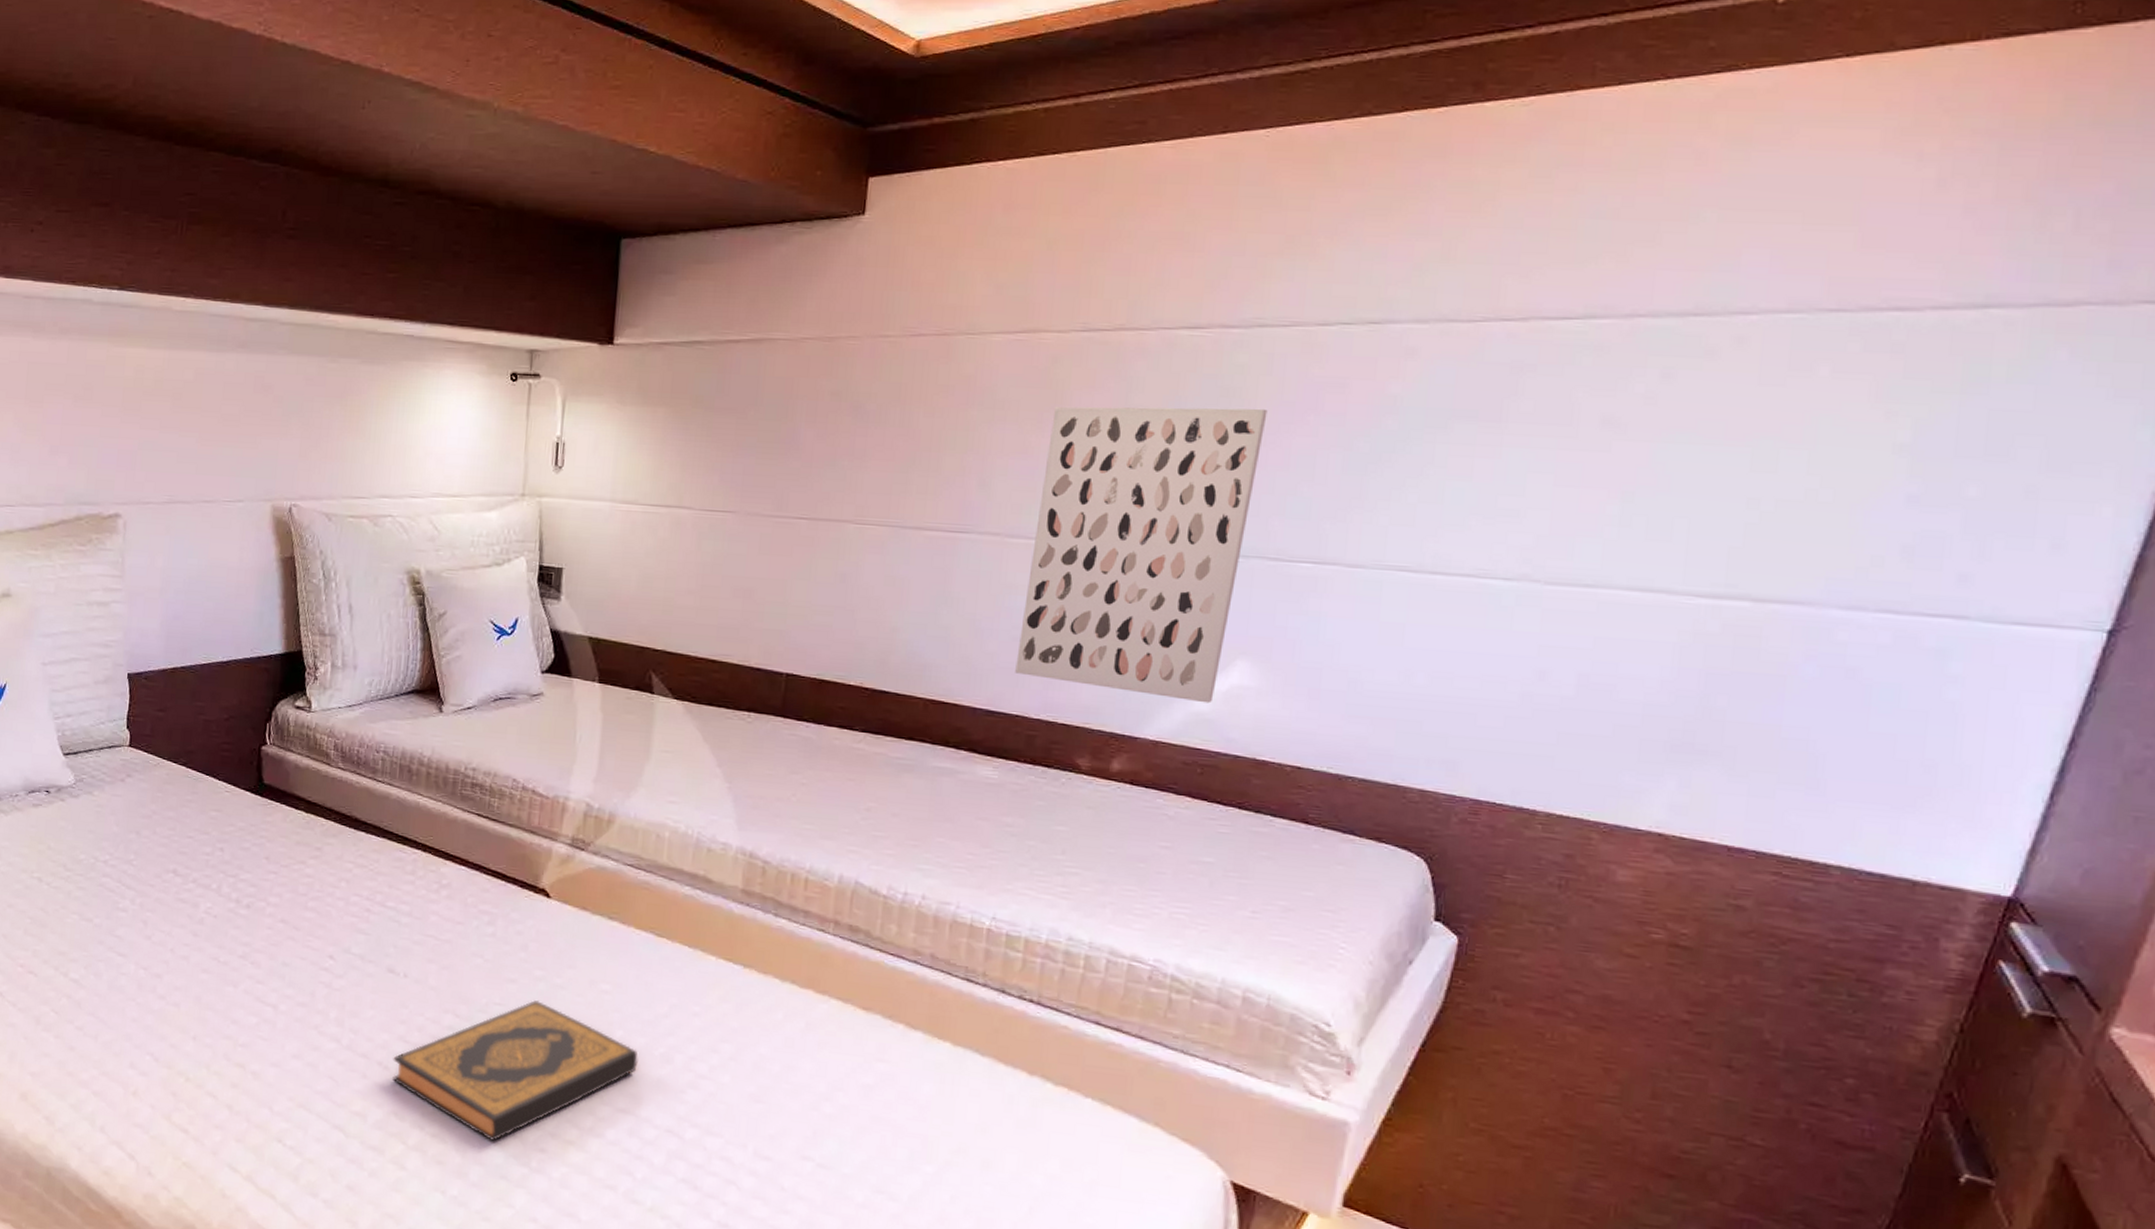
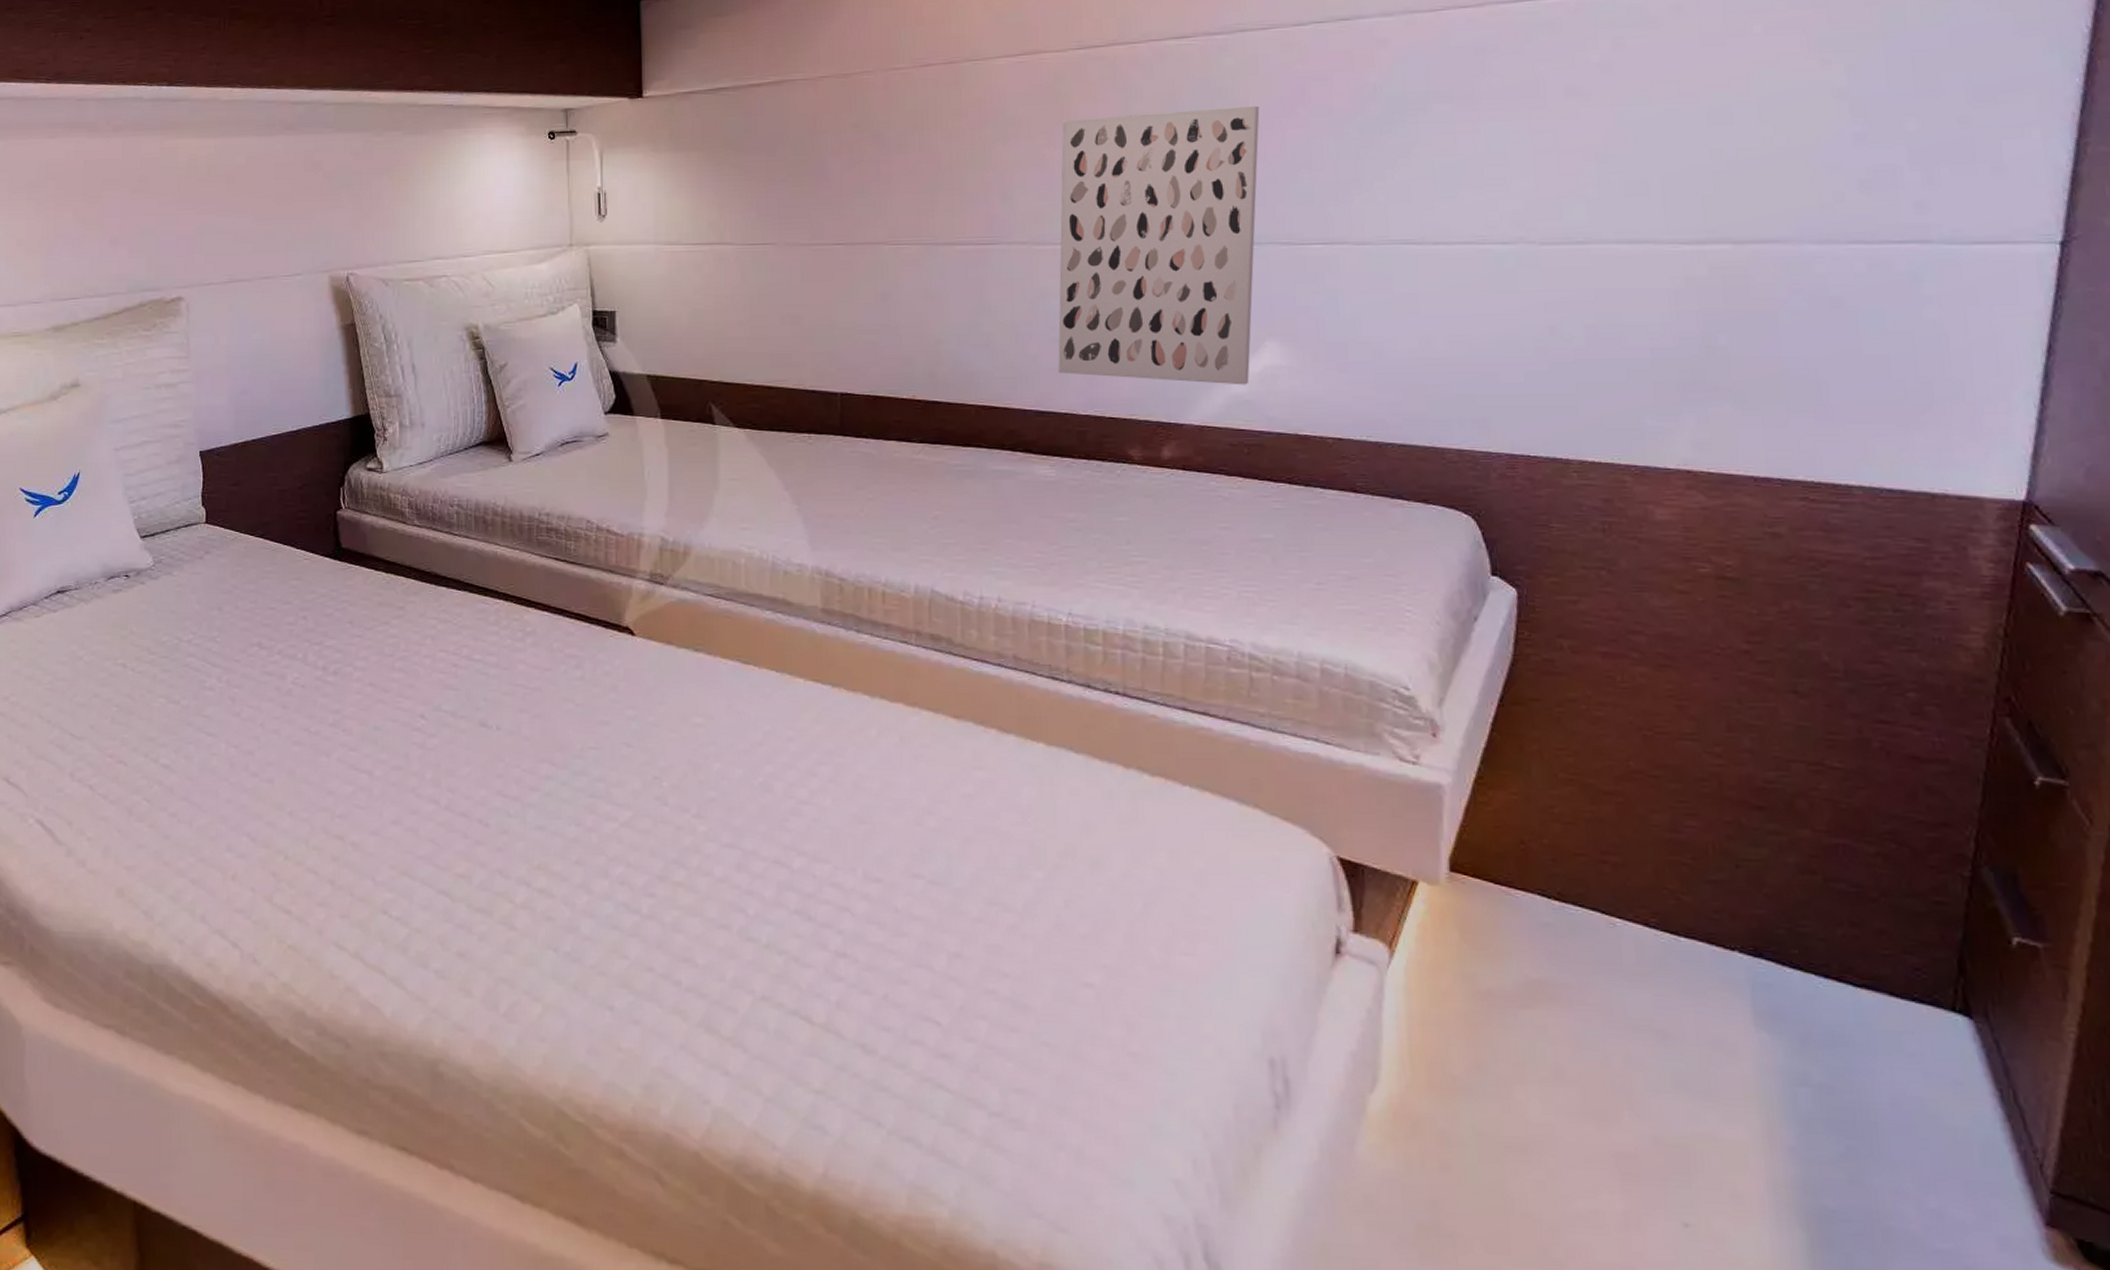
hardback book: present [392,1000,638,1142] -> none [493,741,738,891]

